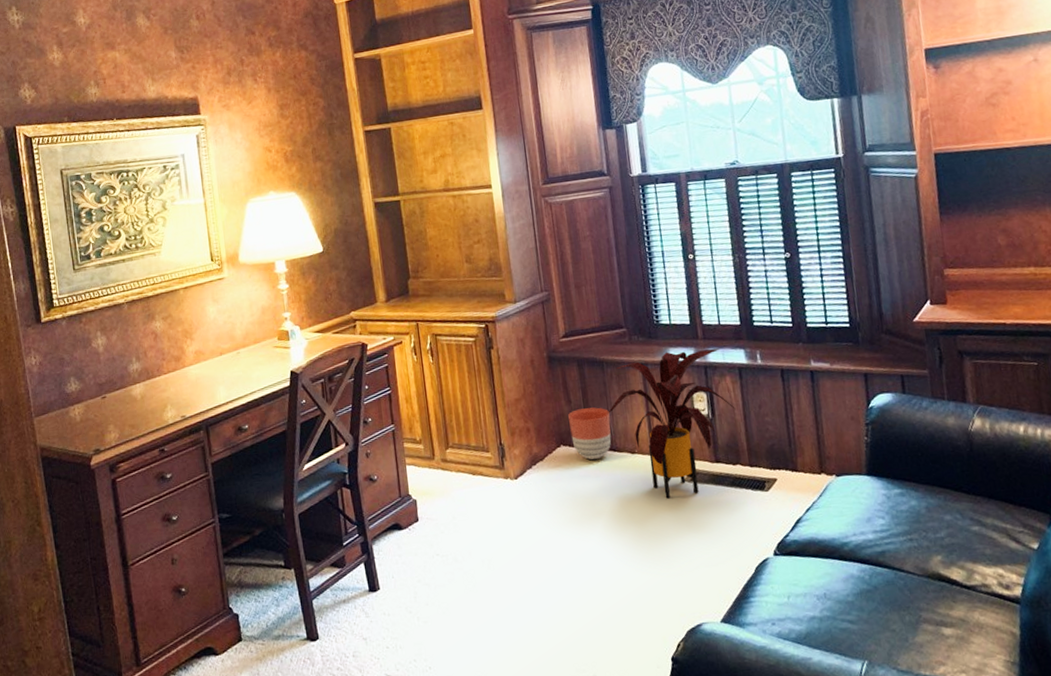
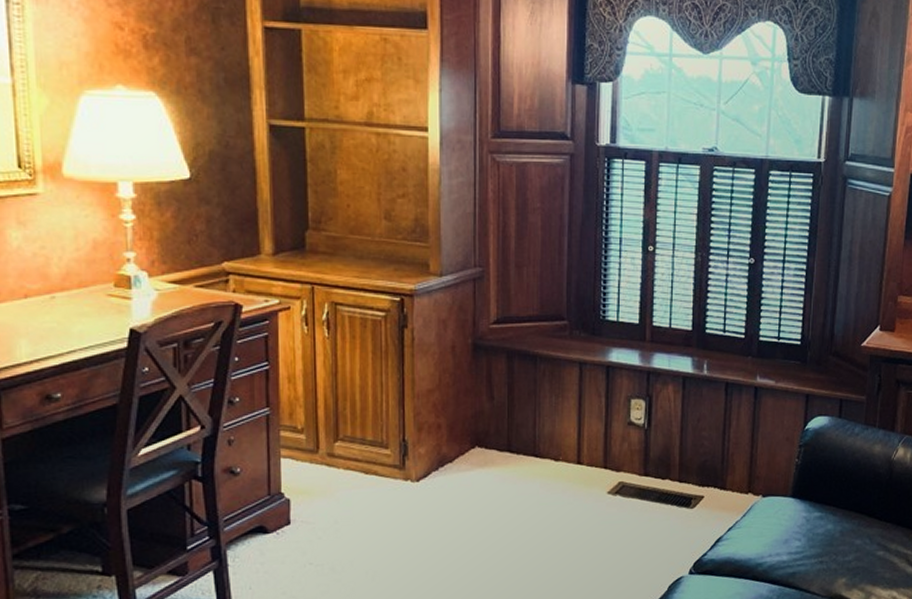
planter: present [568,407,612,460] -> none [489,407,536,466]
house plant: present [607,348,736,499] -> none [533,352,673,511]

